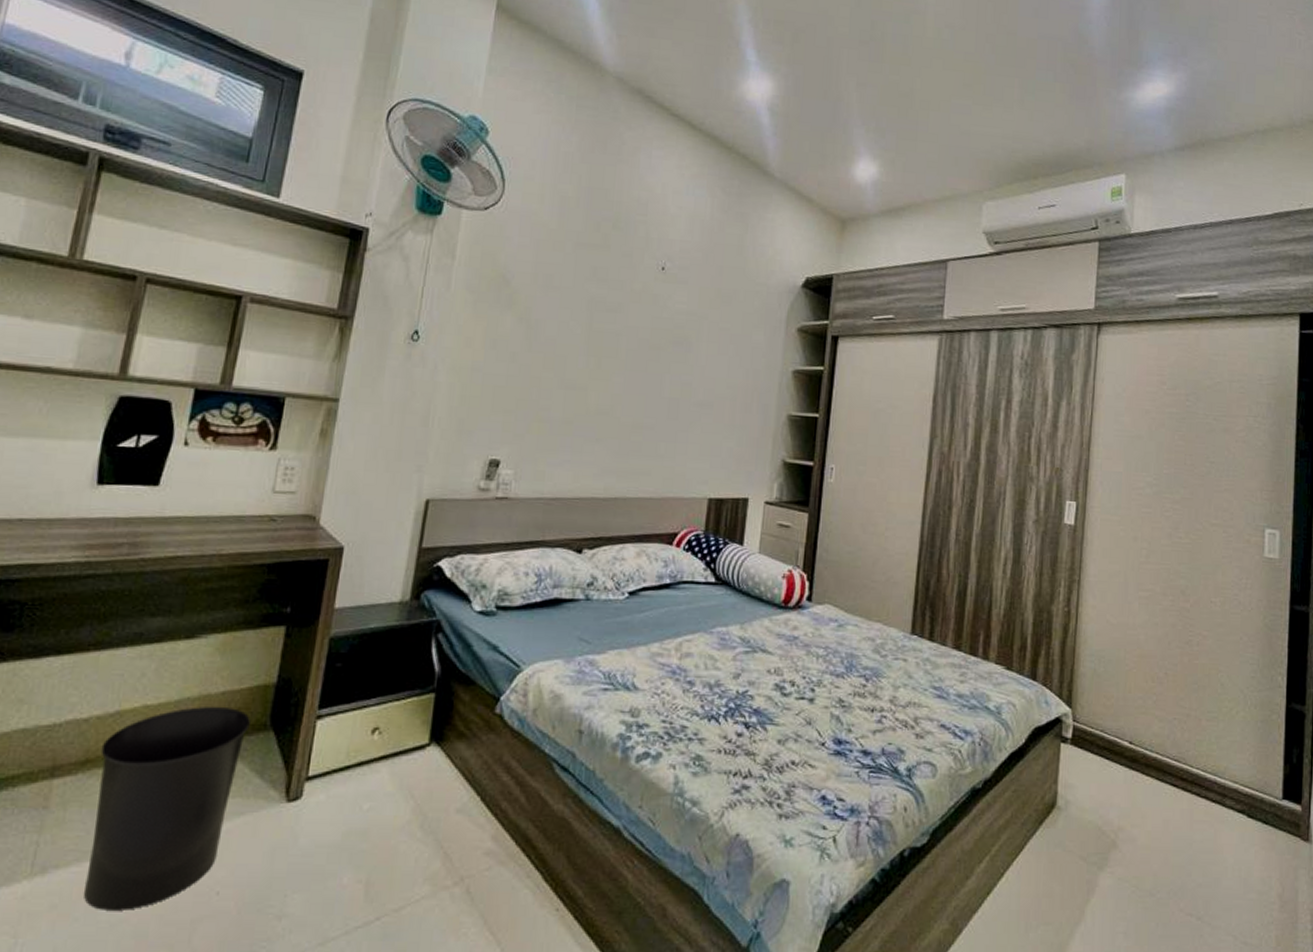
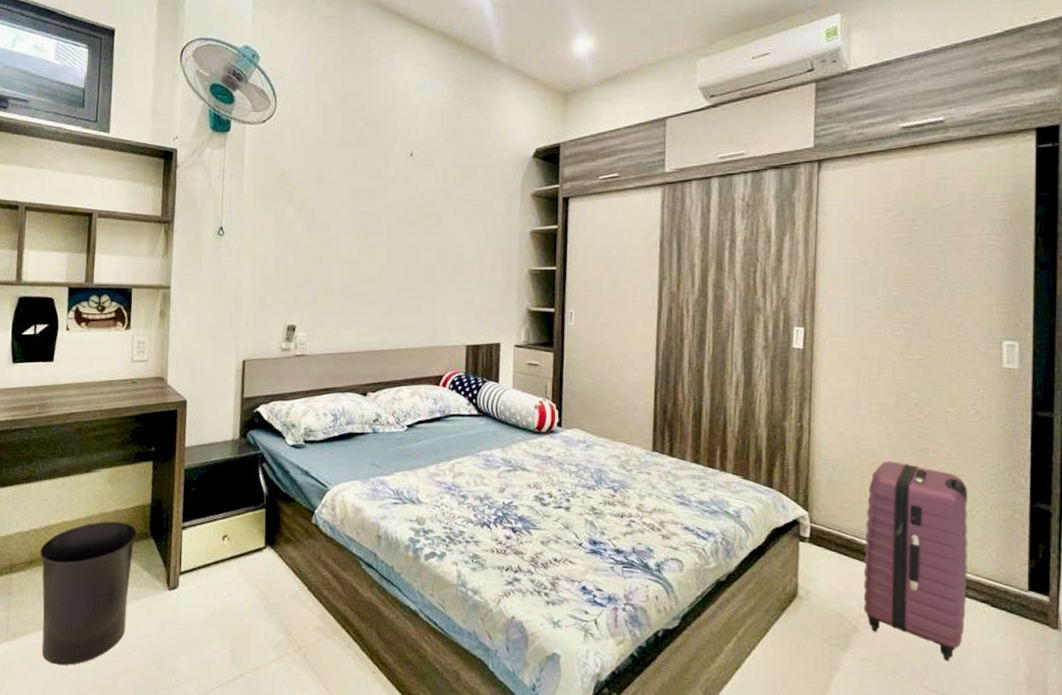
suitcase: none [1123,654,1228,880] -> present [863,461,968,662]

